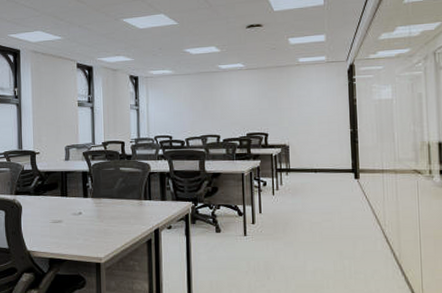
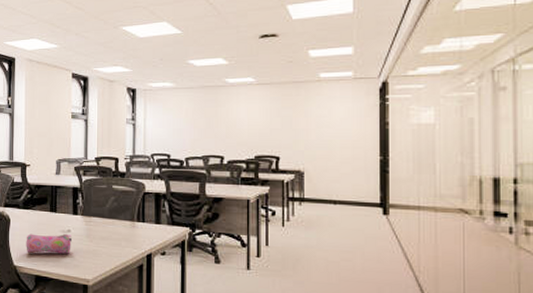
pencil case: none [38,216,83,238] -> present [26,233,72,254]

